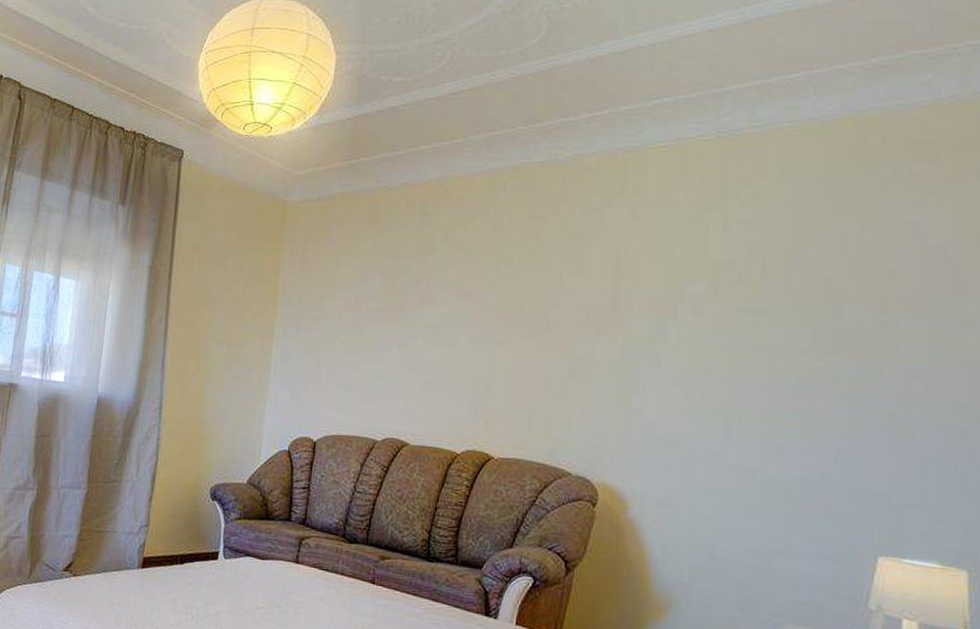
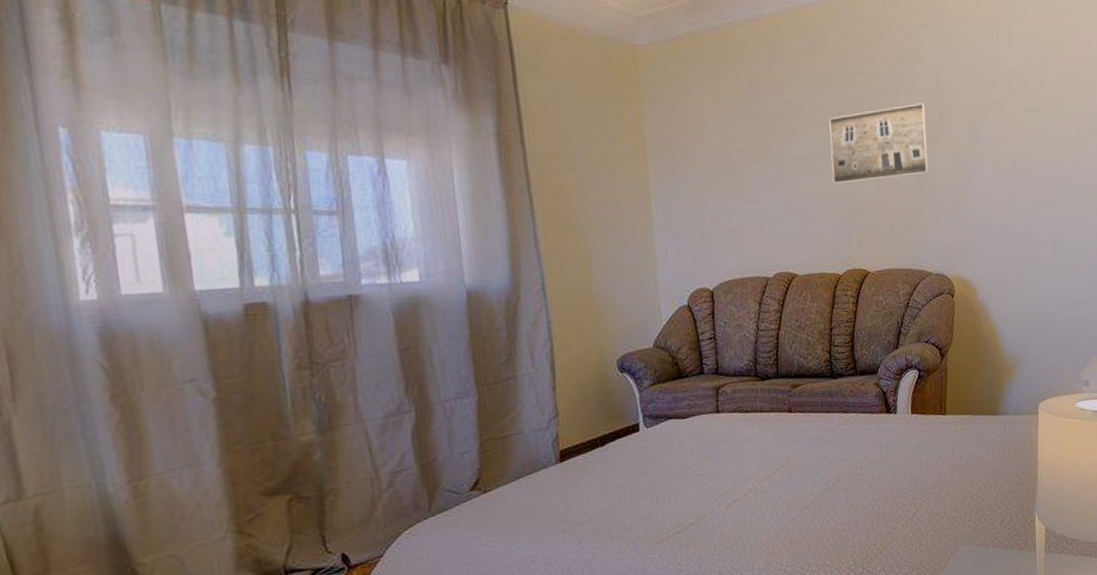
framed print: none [467,286,595,363] -> present [829,103,929,185]

